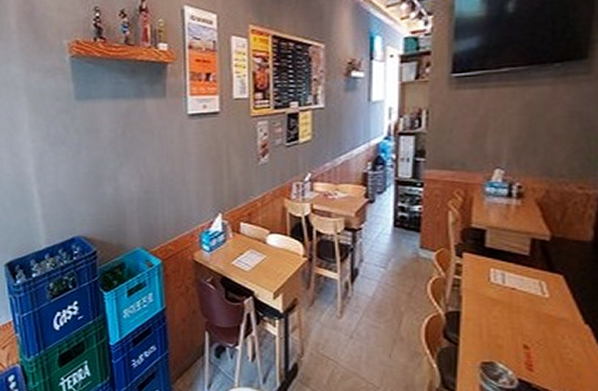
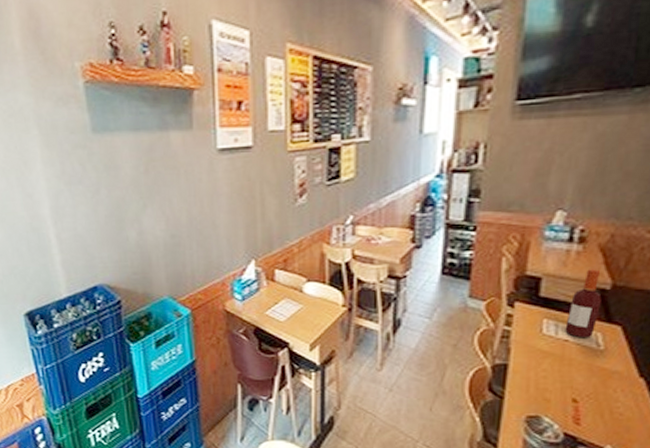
bottle: none [511,222,542,287] -> present [565,269,602,338]

